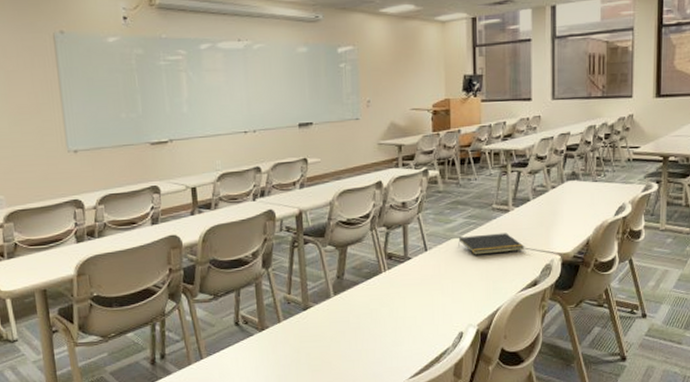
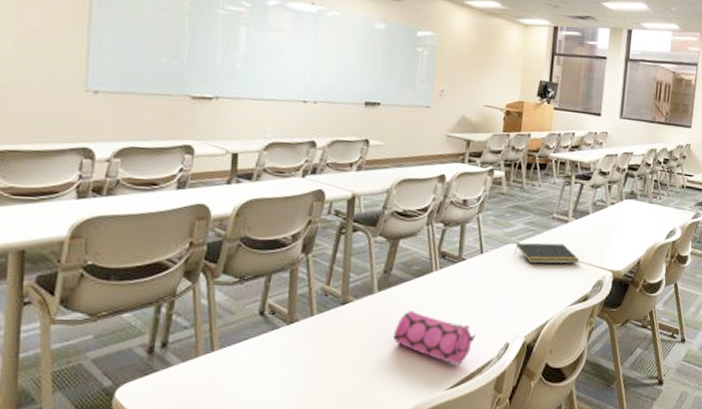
pencil case: none [353,310,430,356] -> present [393,311,476,364]

